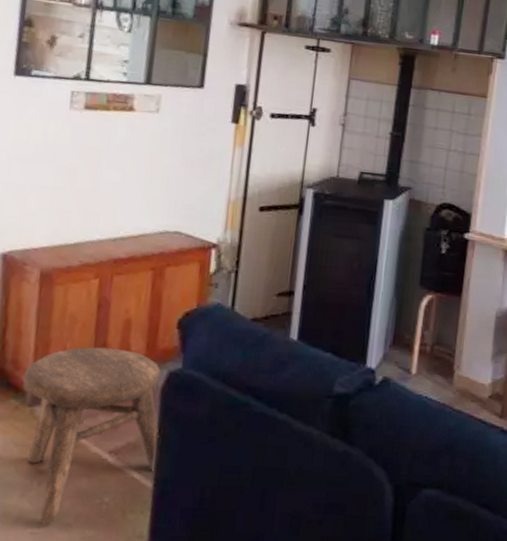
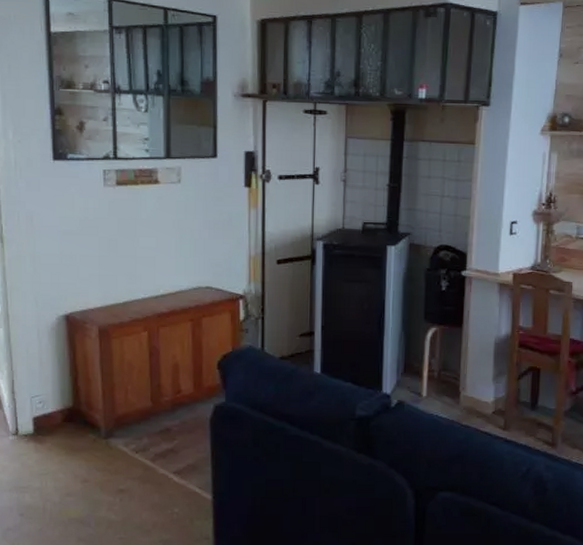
stool: present [22,347,160,525] -> none [97,388,213,531]

